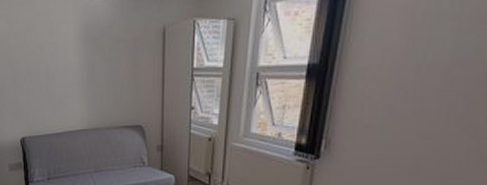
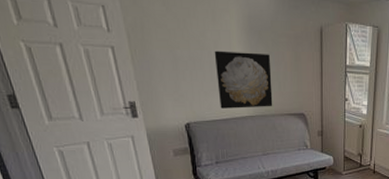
wall art: none [50,61,108,122] -> present [214,50,273,109]

